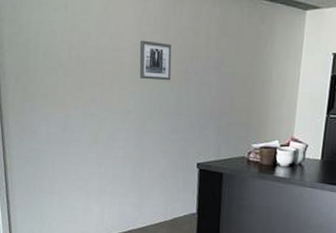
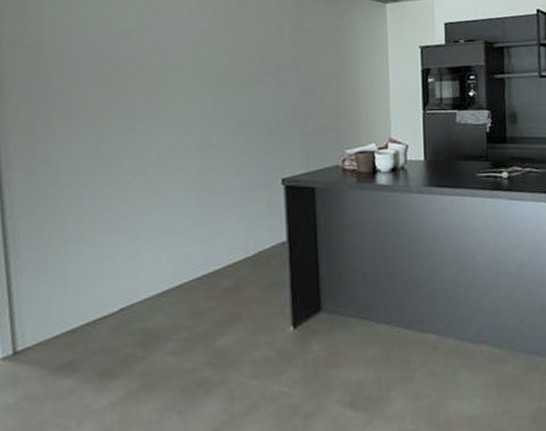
wall art: present [139,40,172,81] -> none [197,37,240,84]

